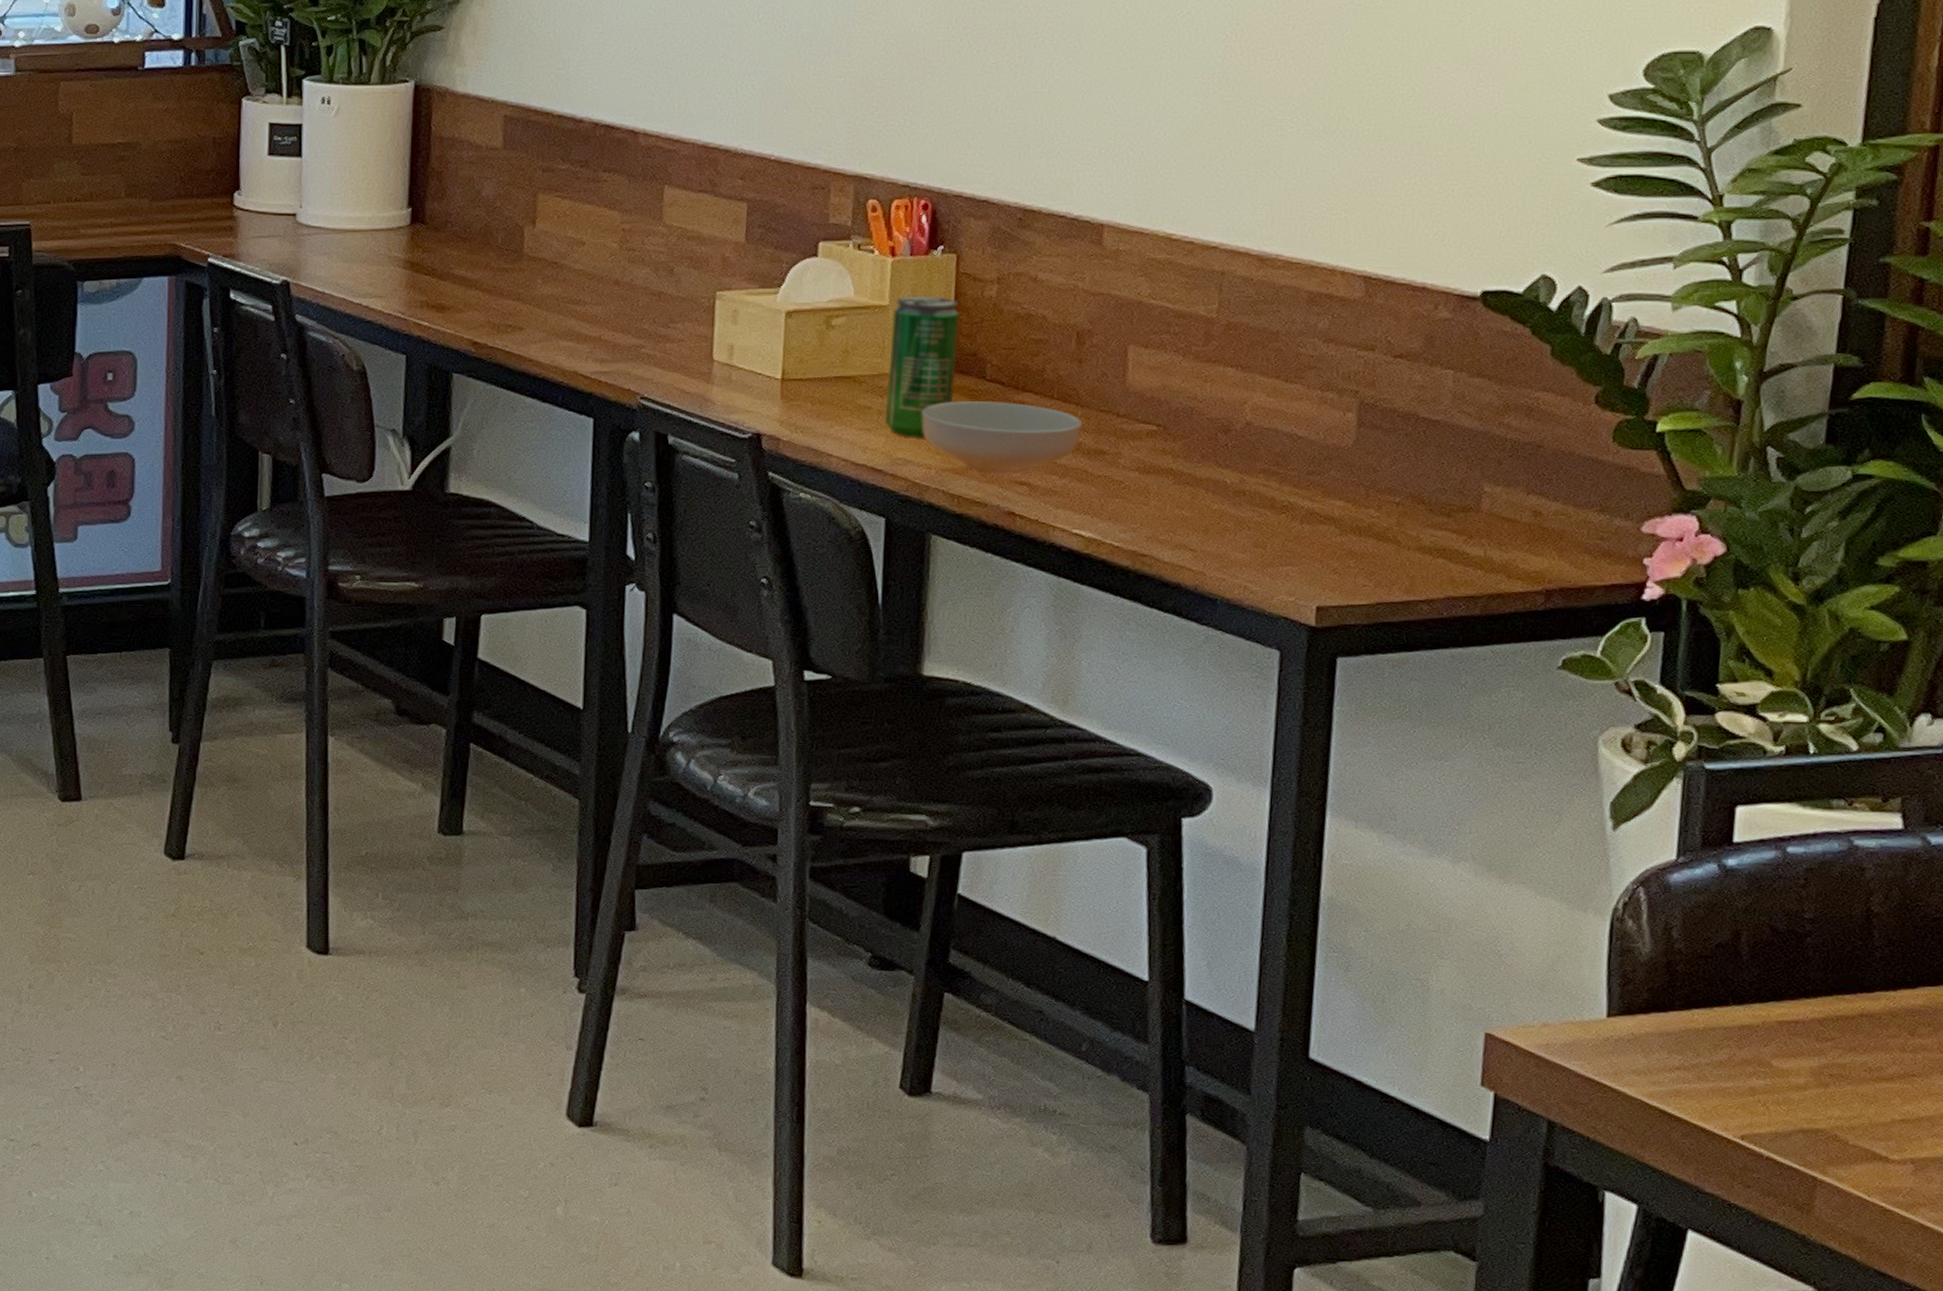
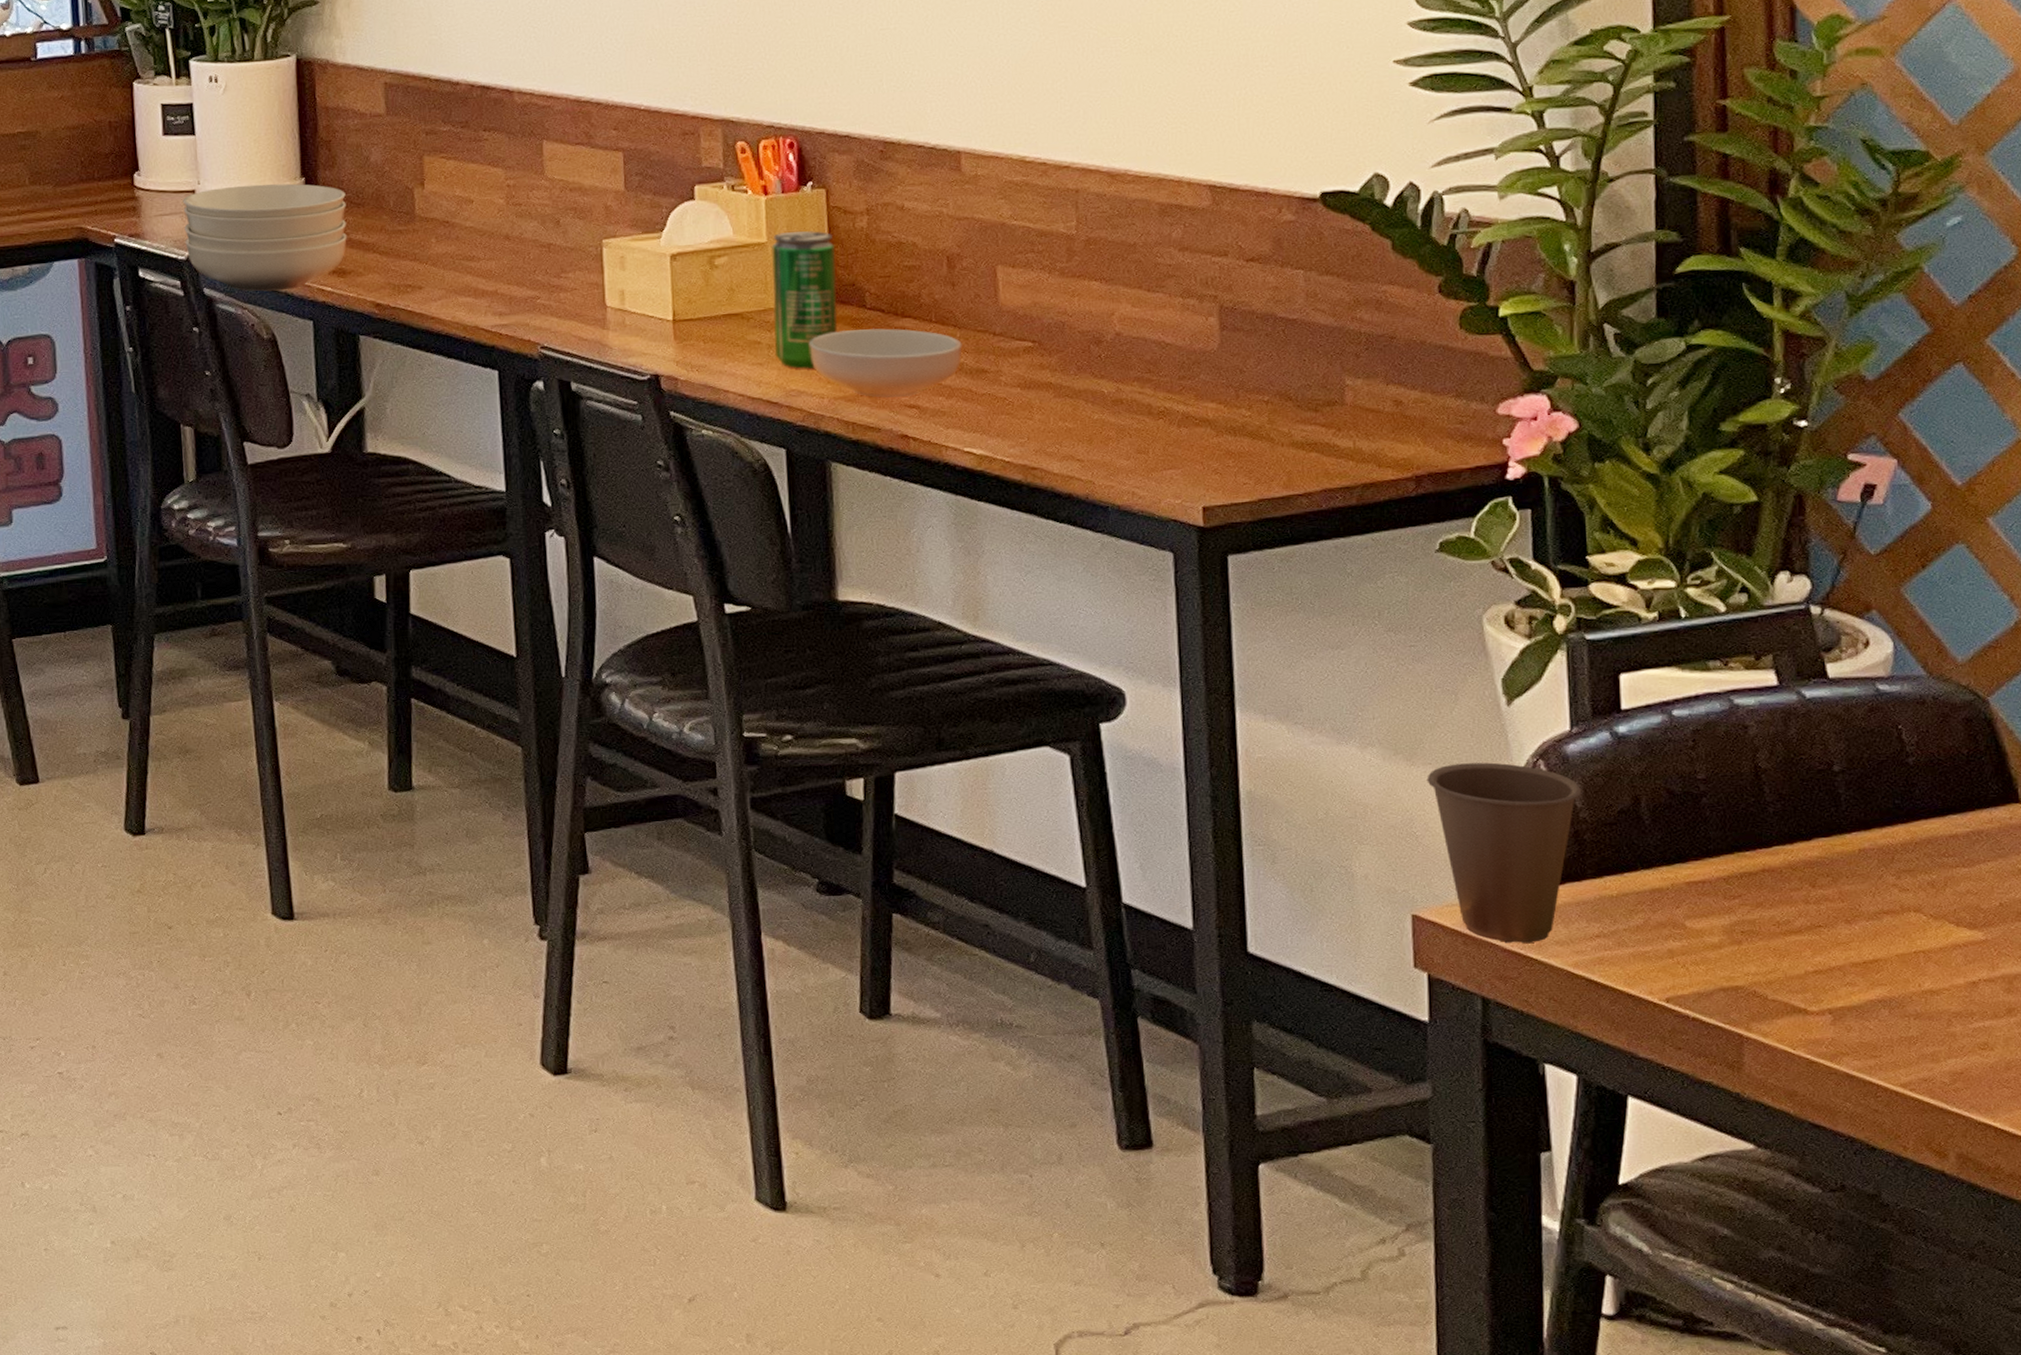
bowl: none [281,212,453,322] -> present [182,183,348,292]
cup: none [1518,885,1681,1070] -> present [1427,762,1582,943]

